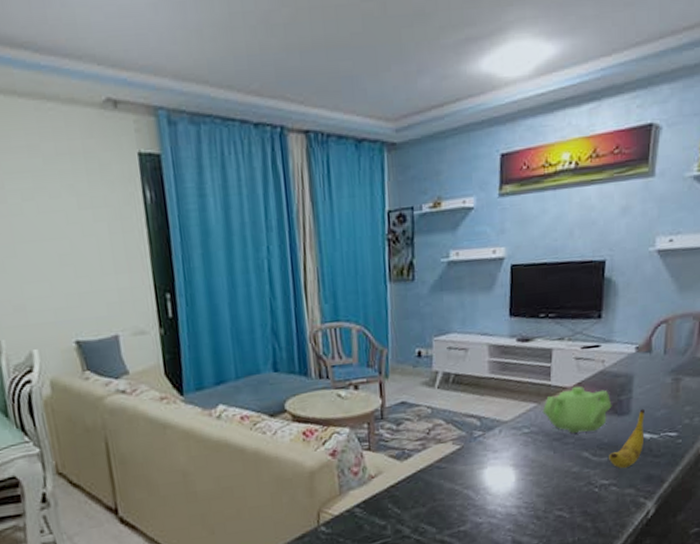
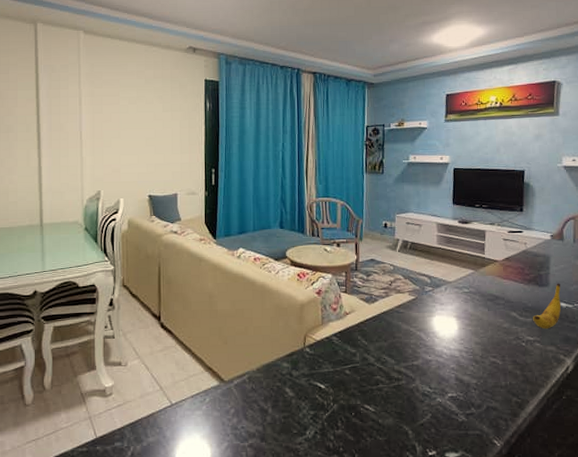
teapot: present [542,386,612,433] -> none [478,260,534,297]

